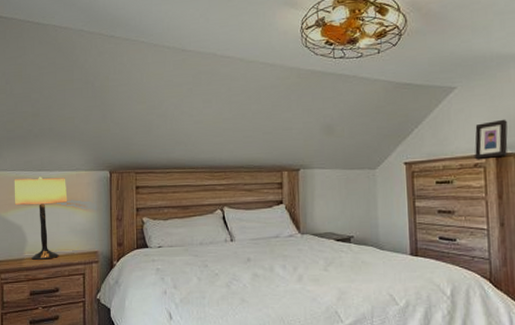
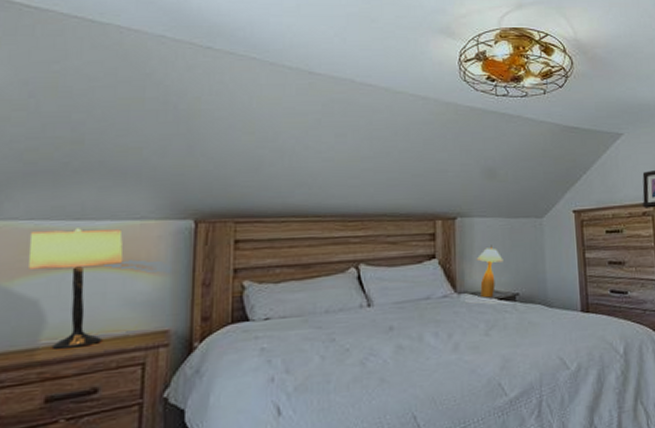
table lamp: none [316,193,341,239] -> present [476,244,505,298]

